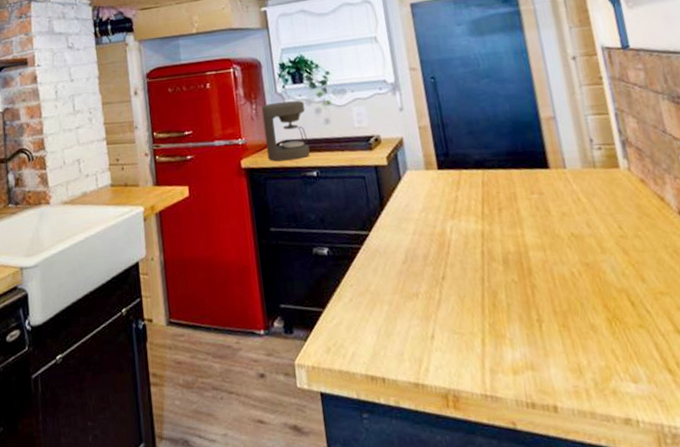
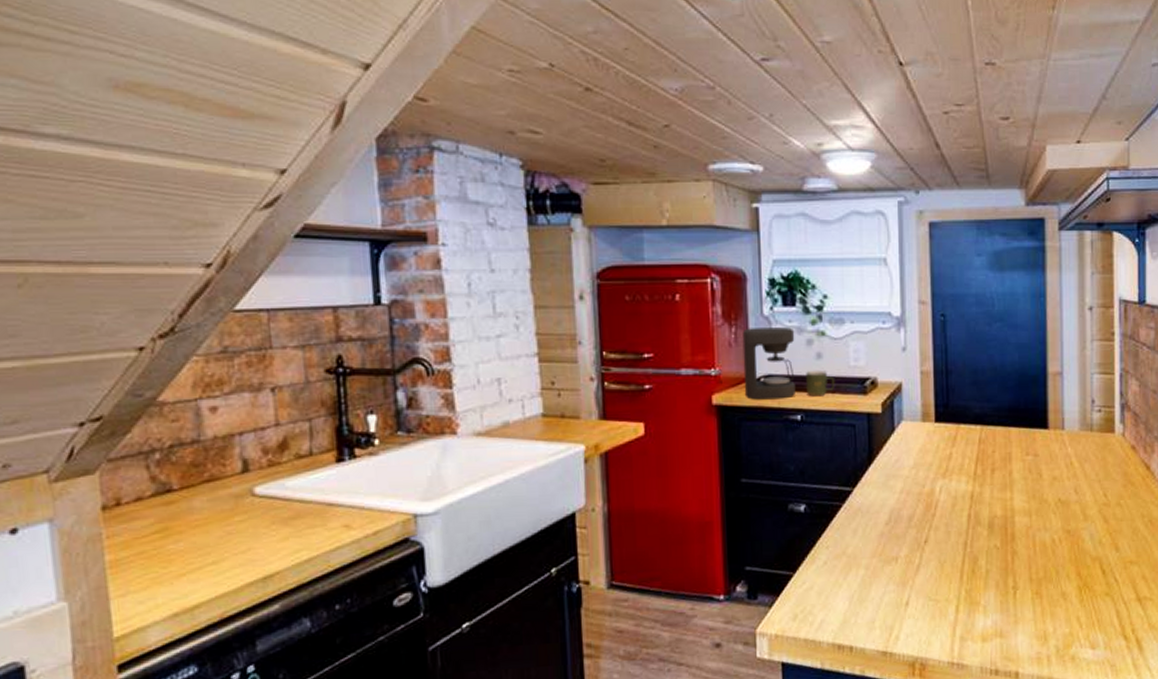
mug: none [317,133,343,156] -> present [805,370,834,397]

